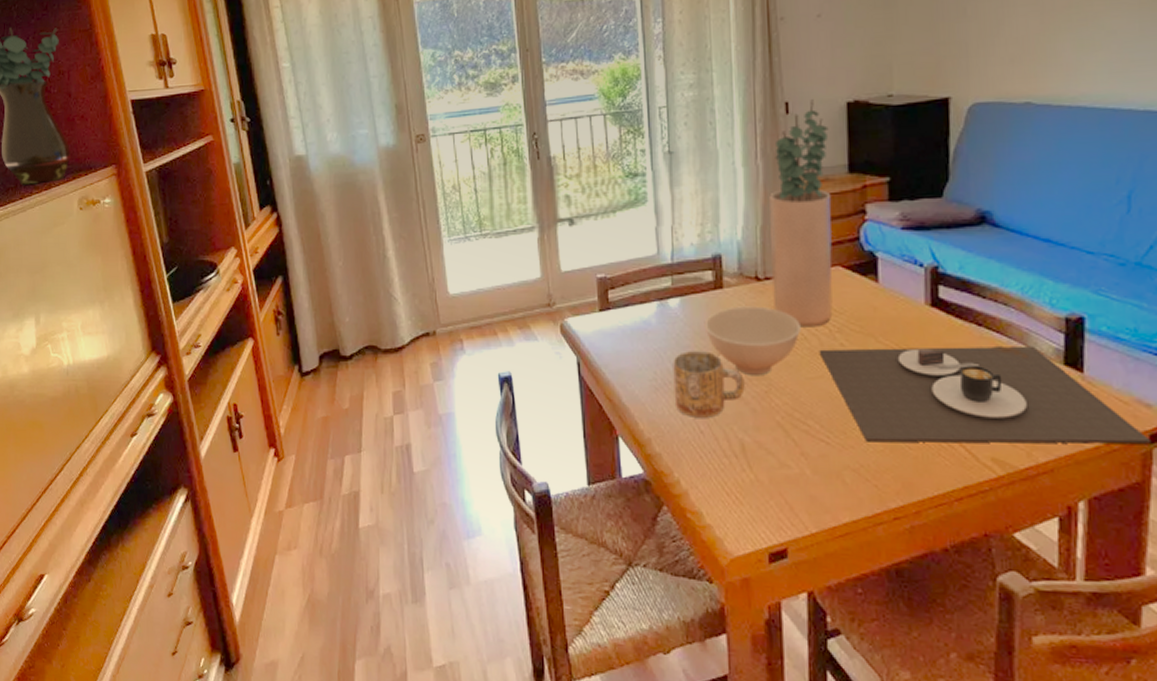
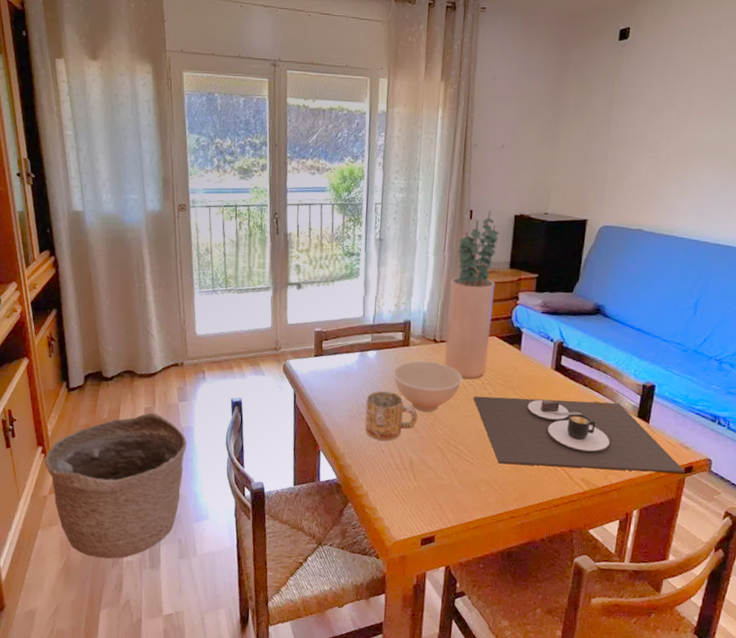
basket: none [277,398,448,592] -> present [44,413,187,559]

